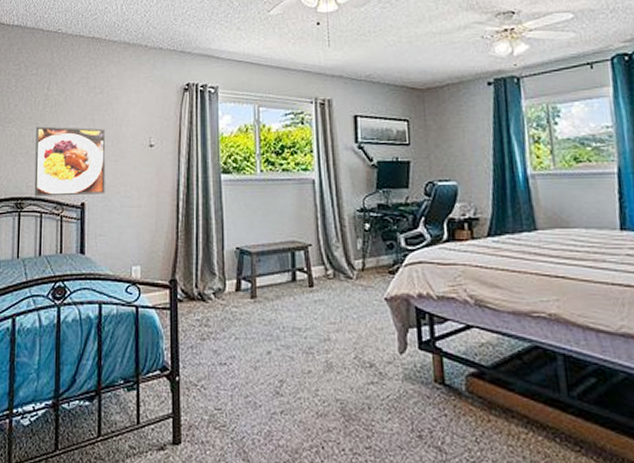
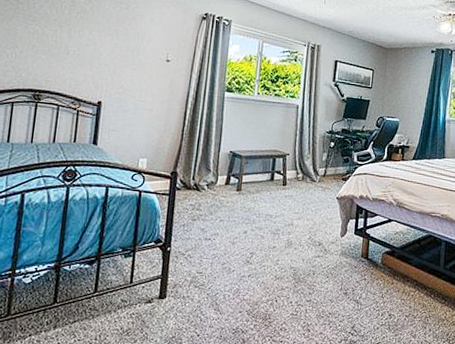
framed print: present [34,126,106,197] -> none [53,29,128,96]

